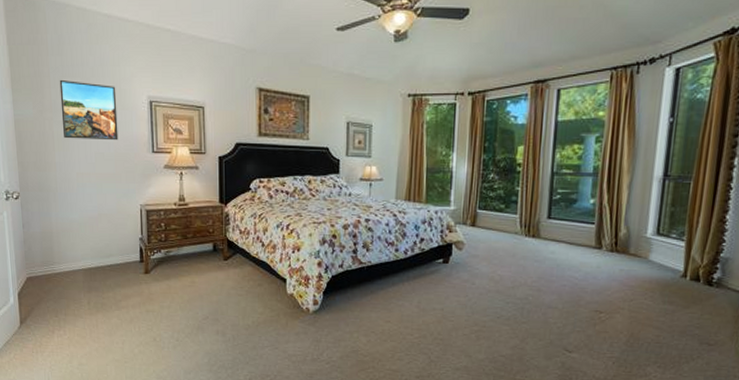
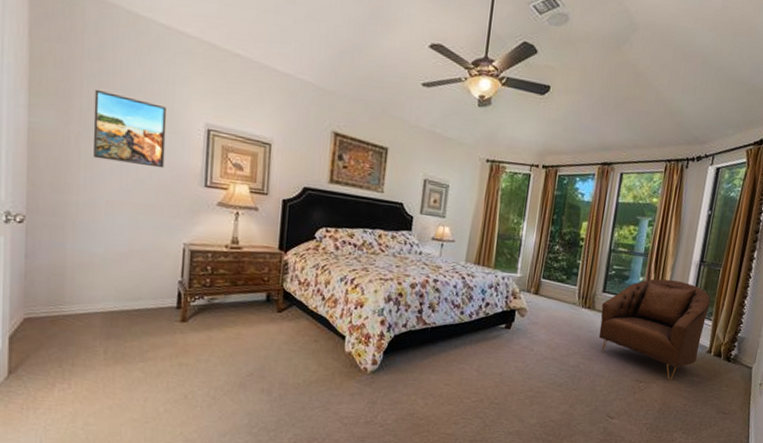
armchair: none [547,199,681,309] -> present [598,278,711,380]

